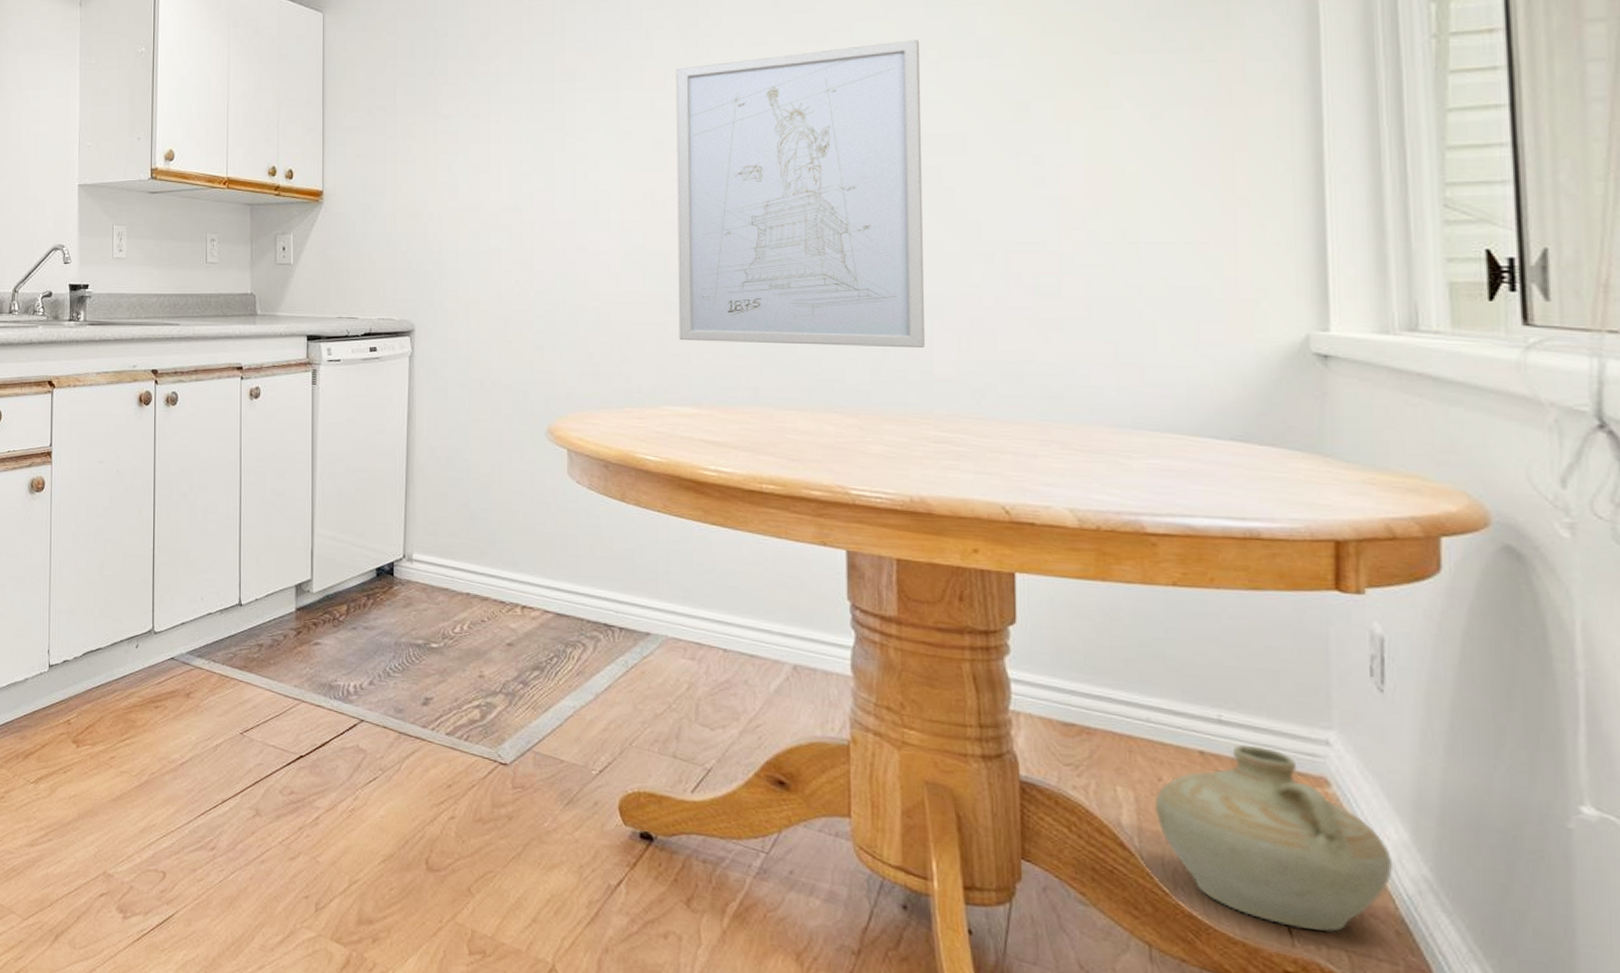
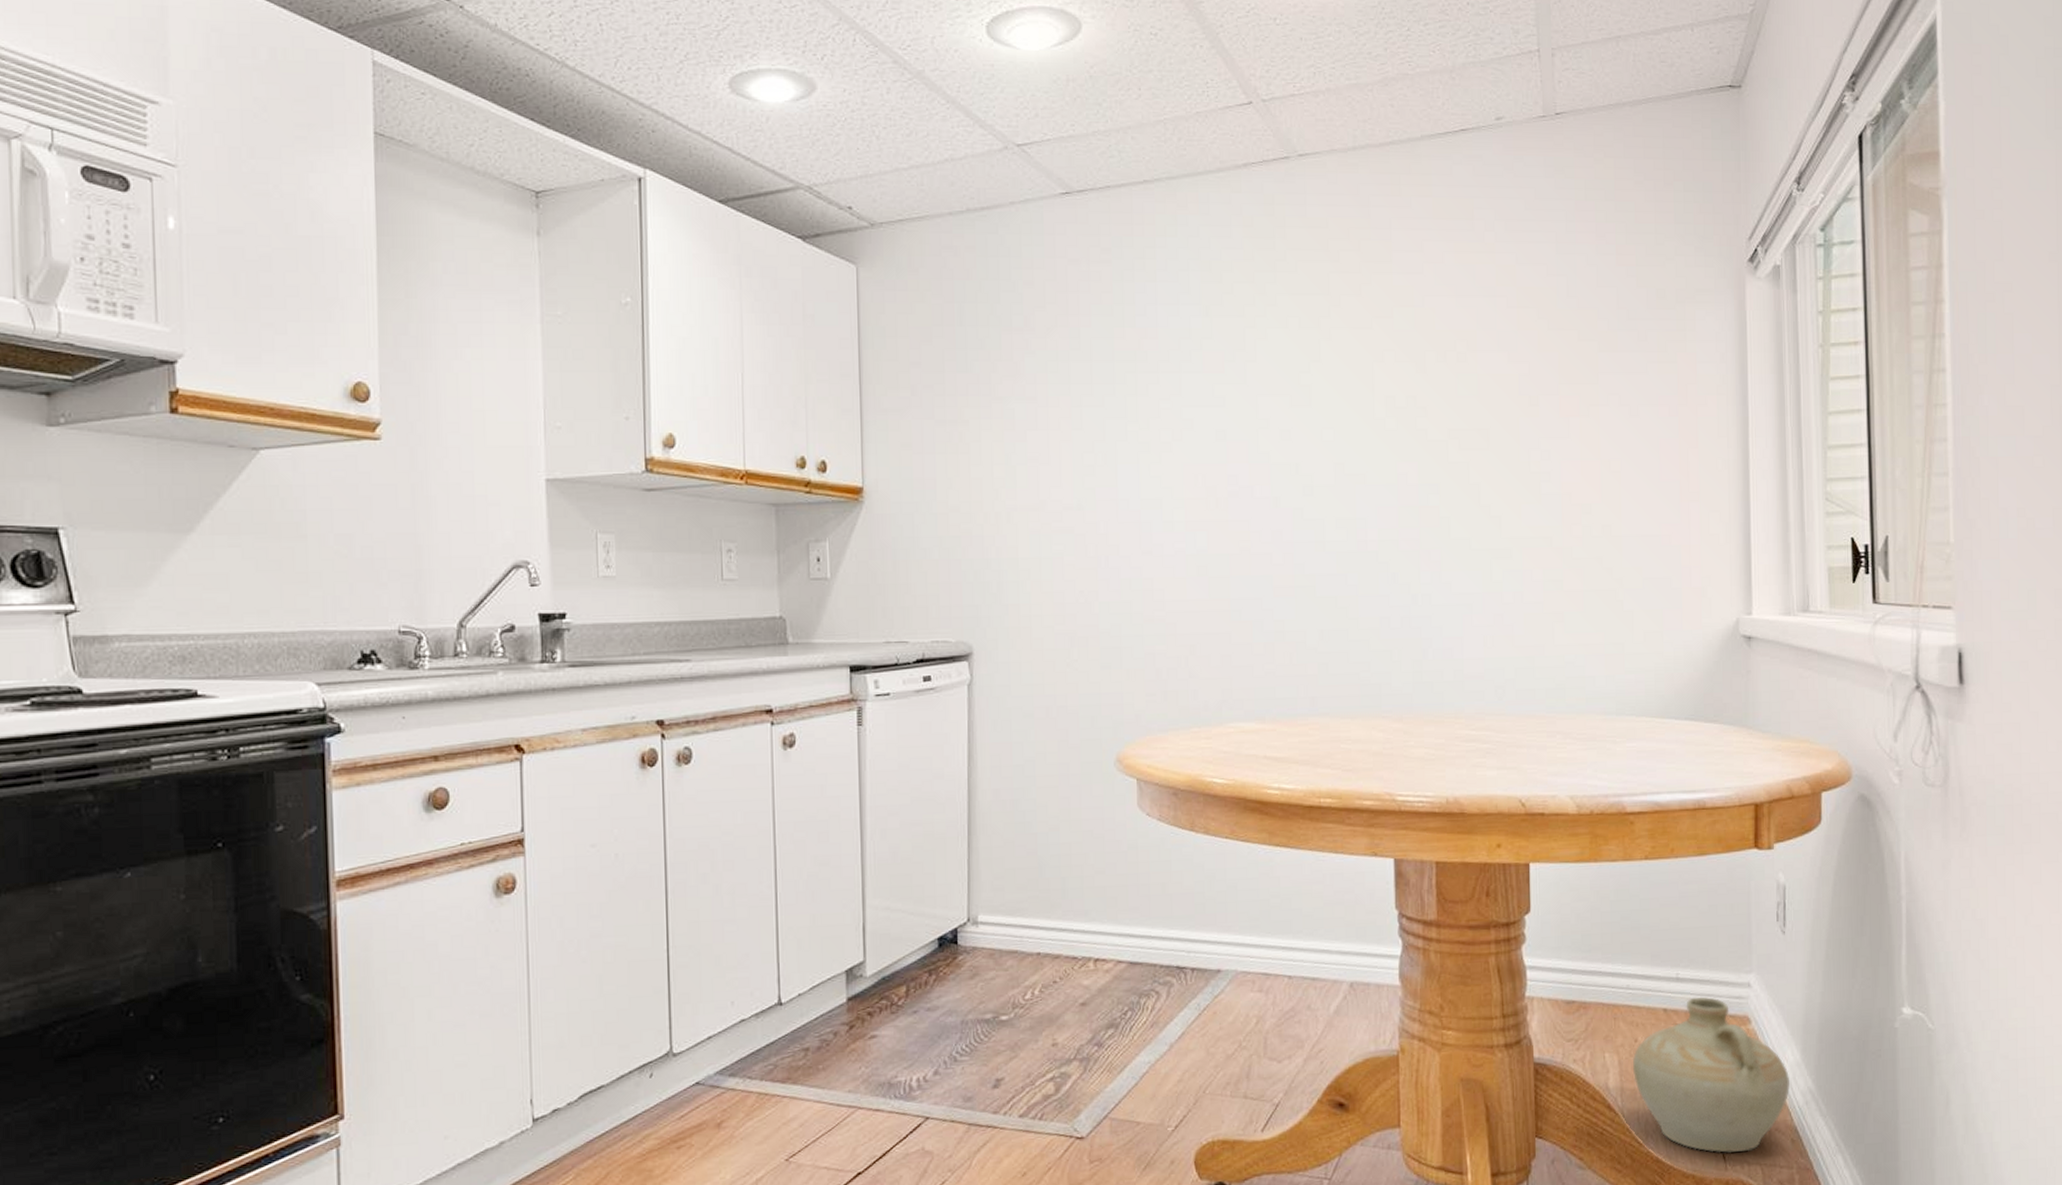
wall art: present [676,40,925,347] -> none [1235,330,1457,651]

